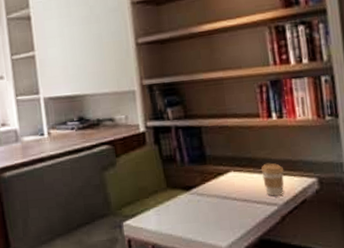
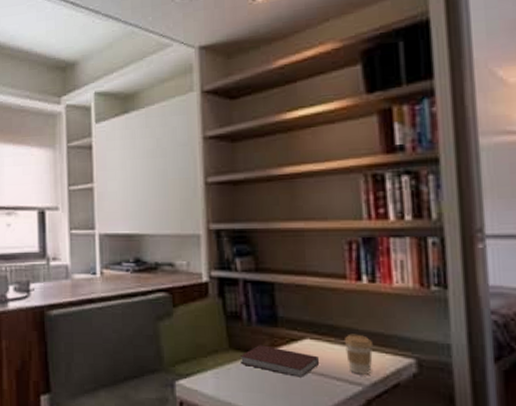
notebook: none [177,181,242,205] -> present [241,345,319,377]

